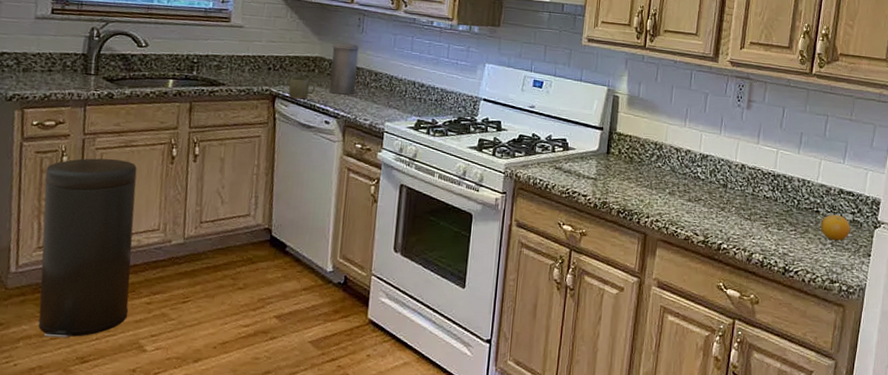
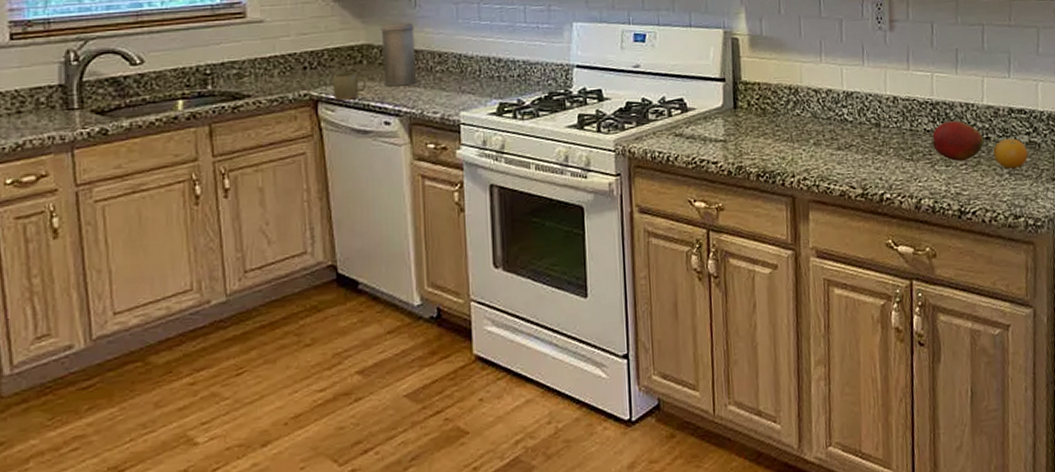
pedal bin: present [38,158,138,339] -> none [32,210,168,451]
fruit: none [769,192,814,227] -> present [932,120,984,161]

